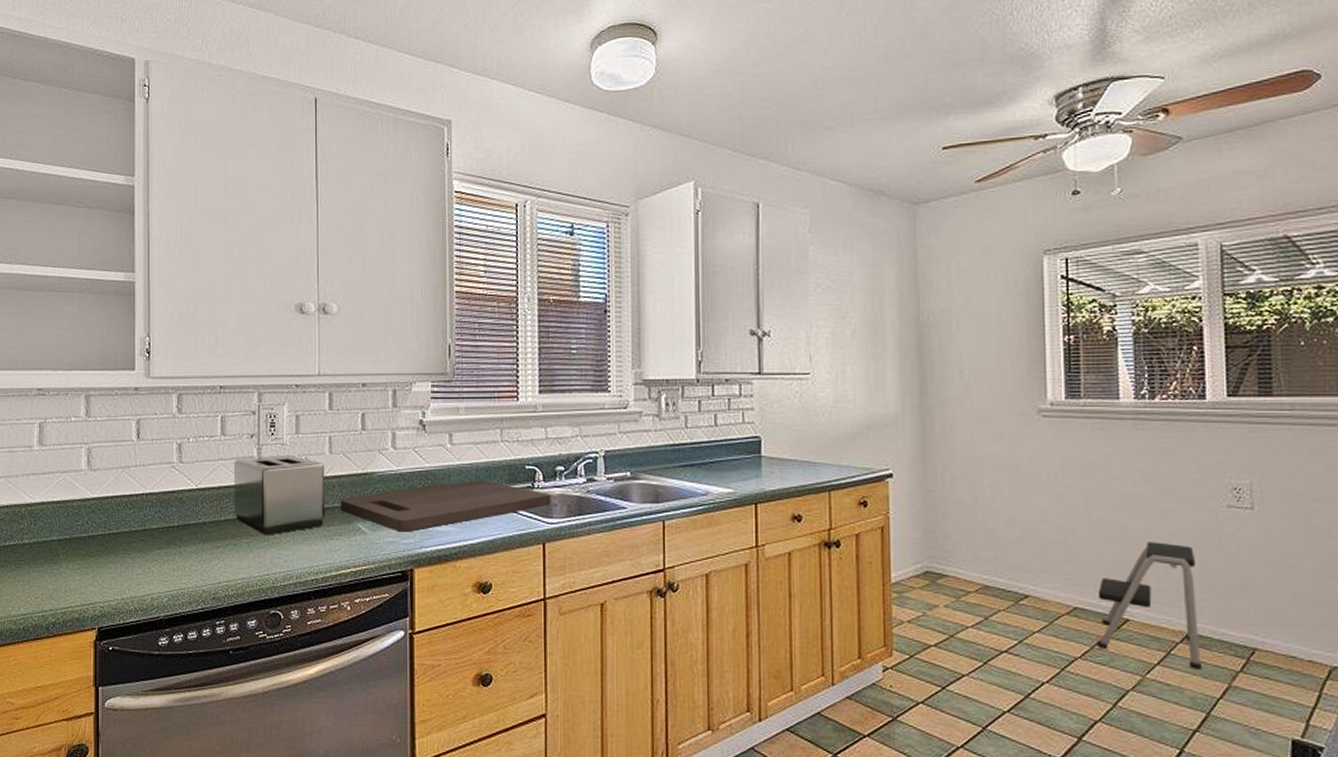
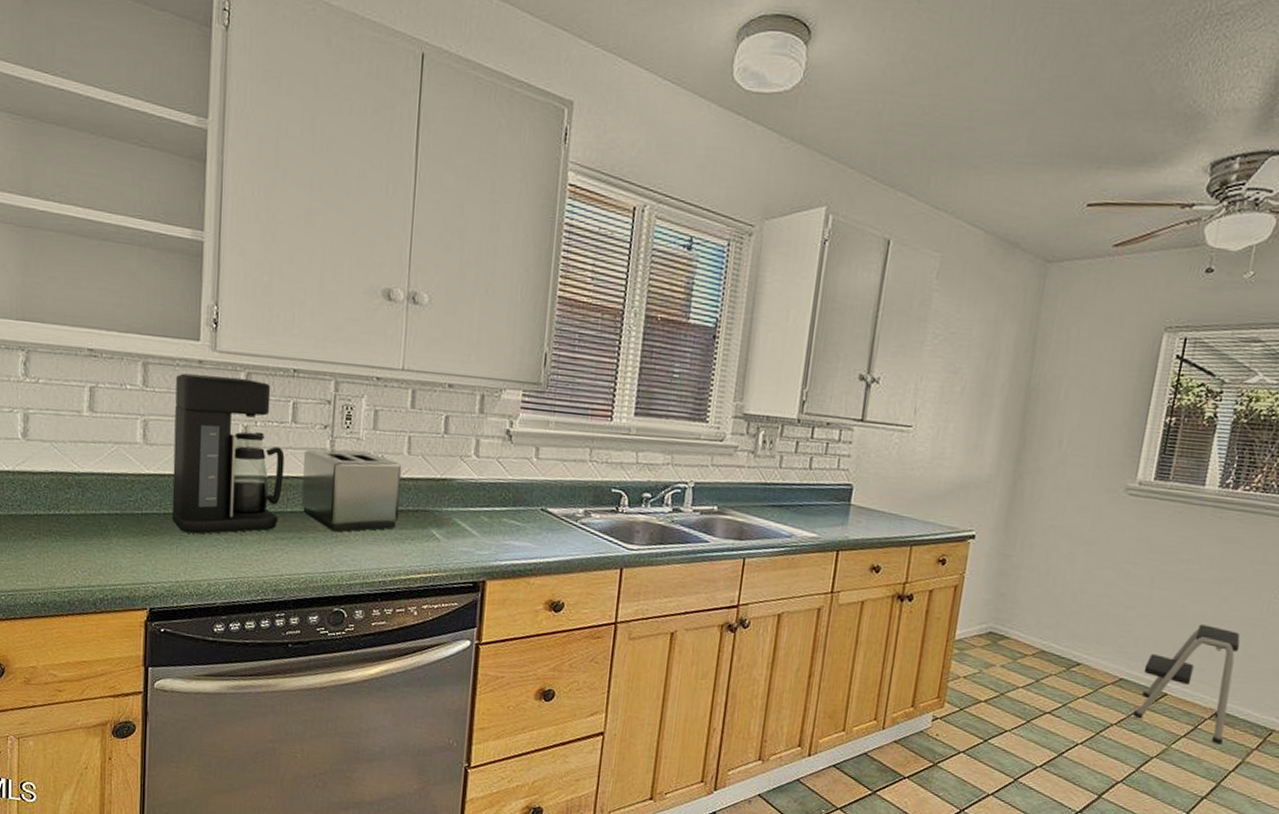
coffee maker: none [115,399,216,551] -> present [171,373,285,534]
cutting board: present [340,479,551,532] -> none [415,497,635,544]

